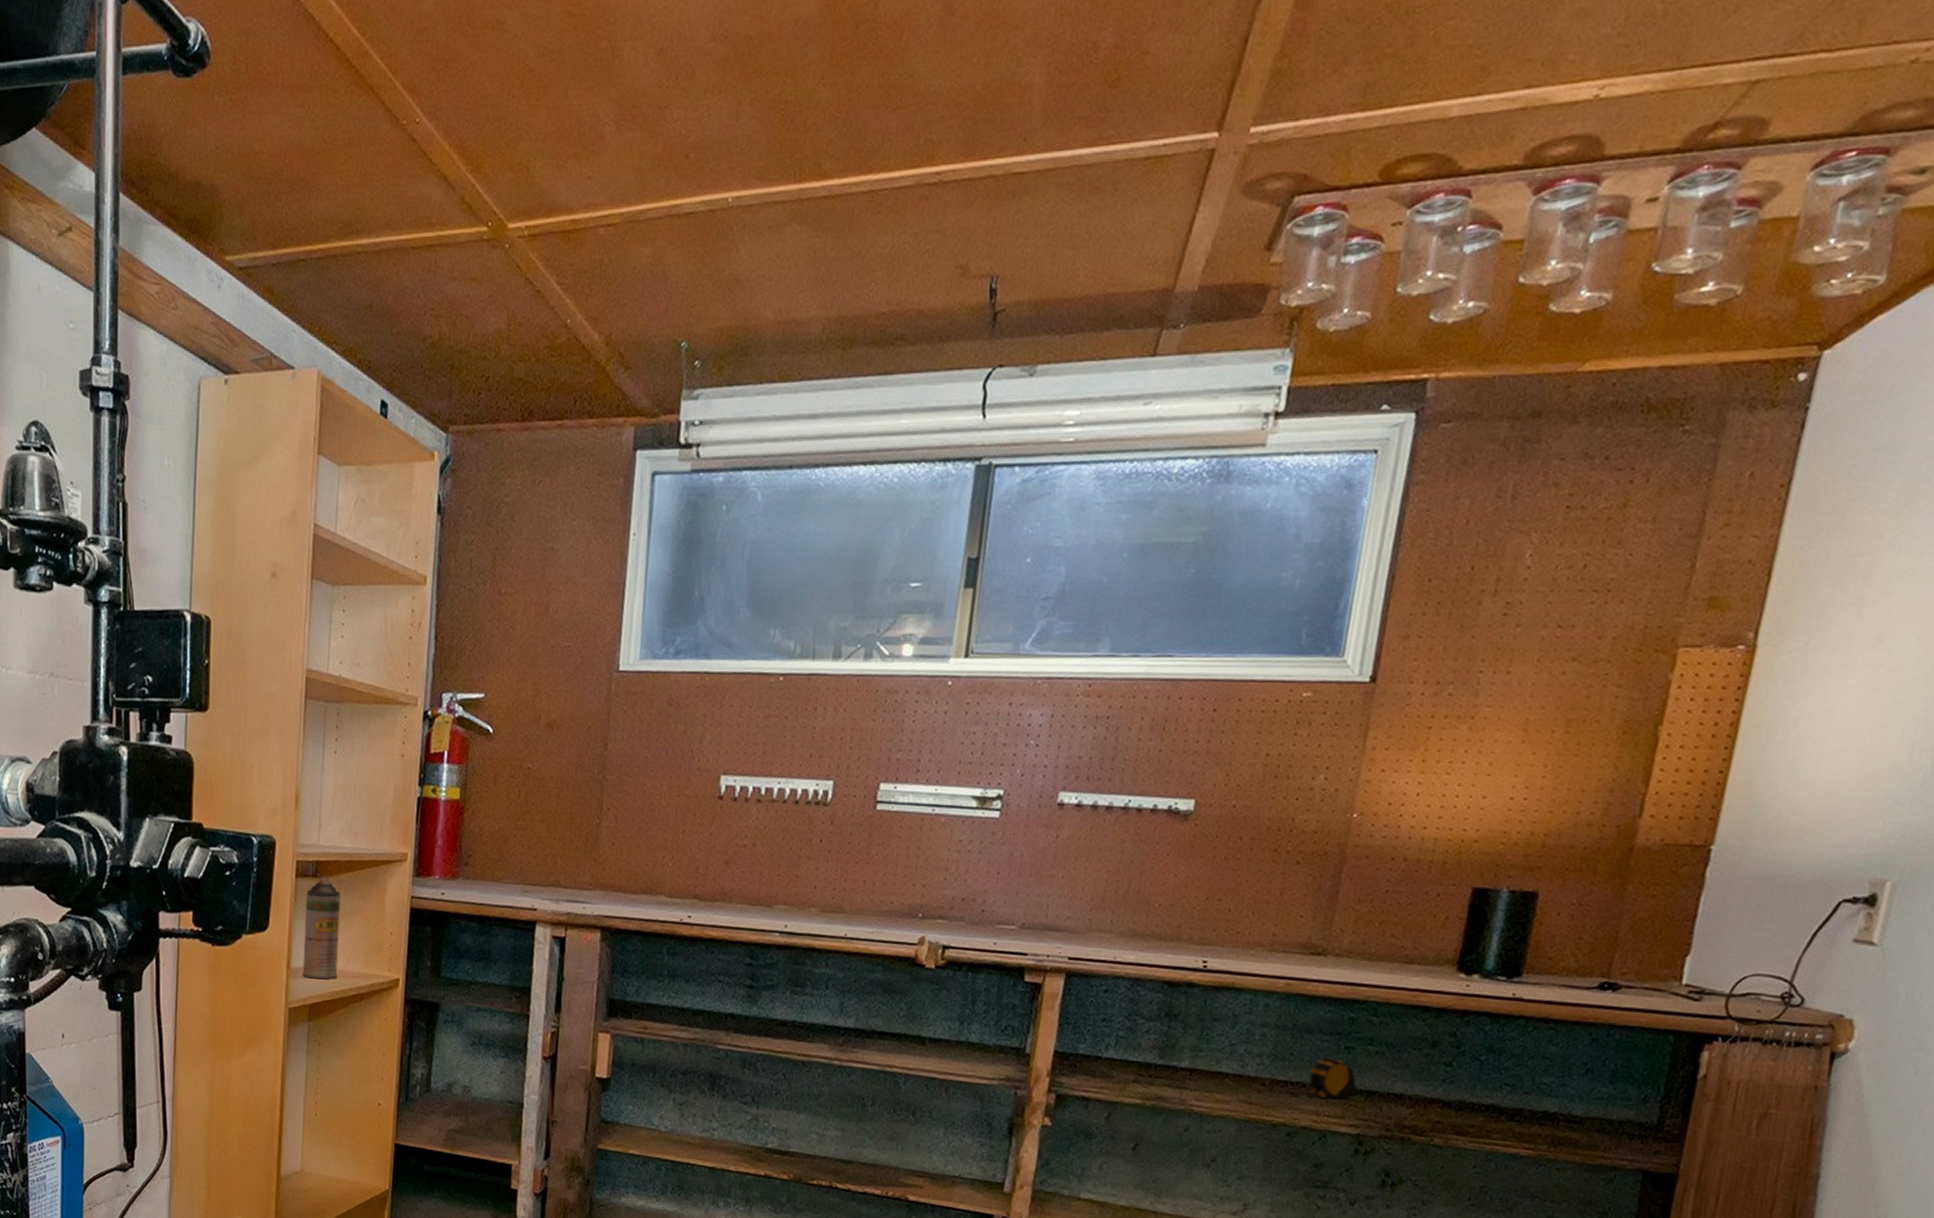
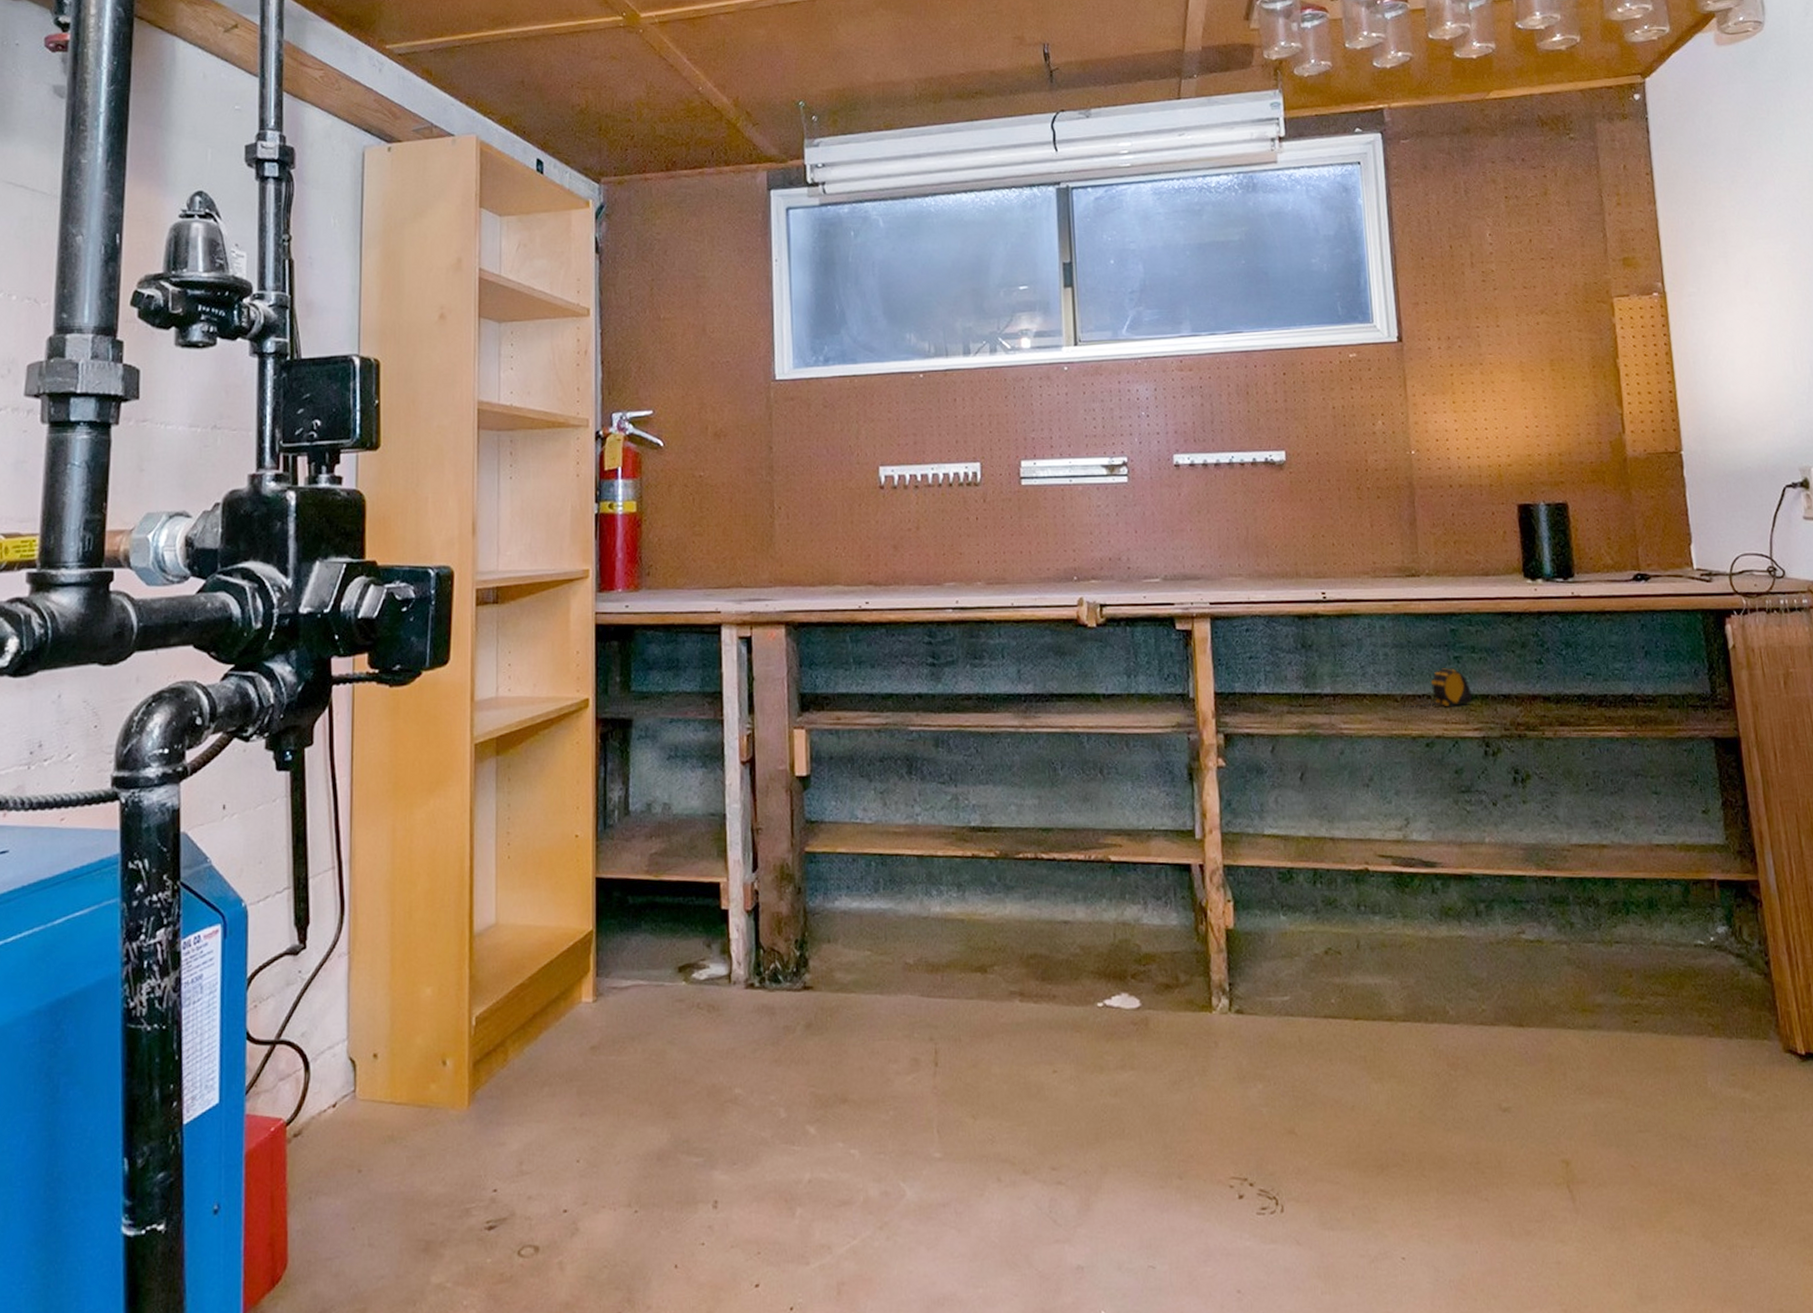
aerosol can: present [302,876,341,980] -> none [487,602,525,710]

